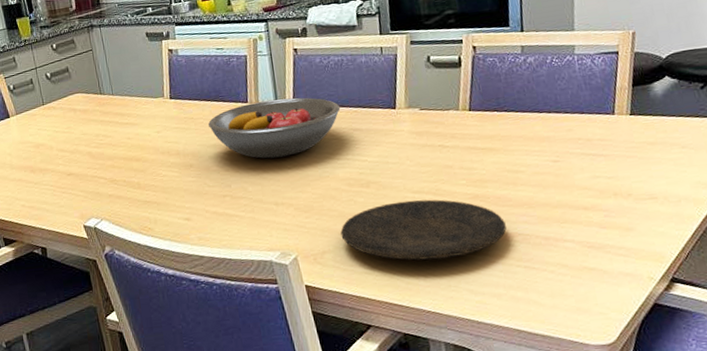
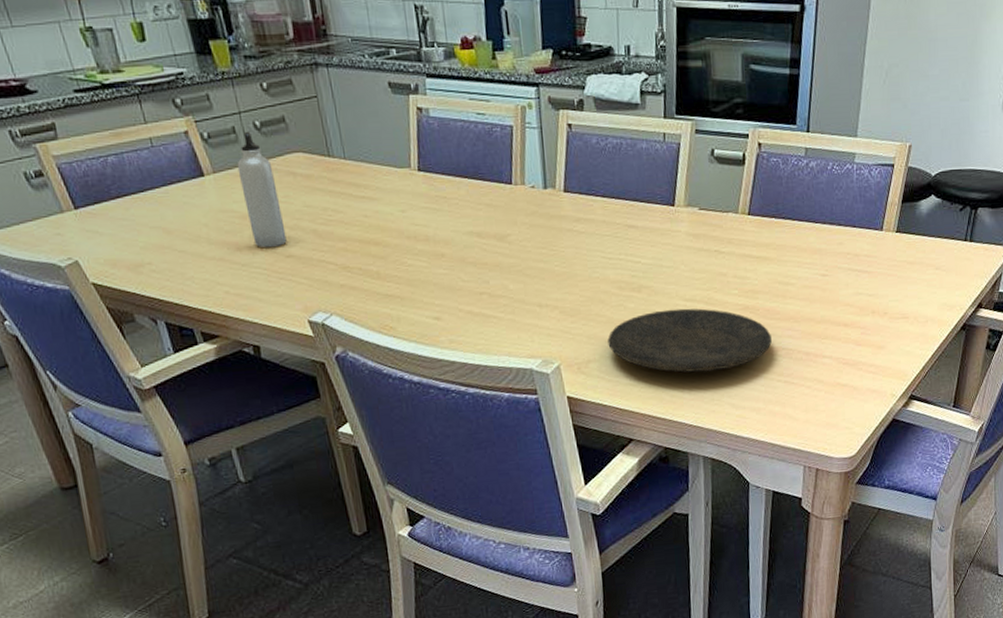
water bottle: none [33,81,68,170] -> present [237,131,287,248]
fruit bowl: present [208,97,341,159] -> none [464,182,616,253]

